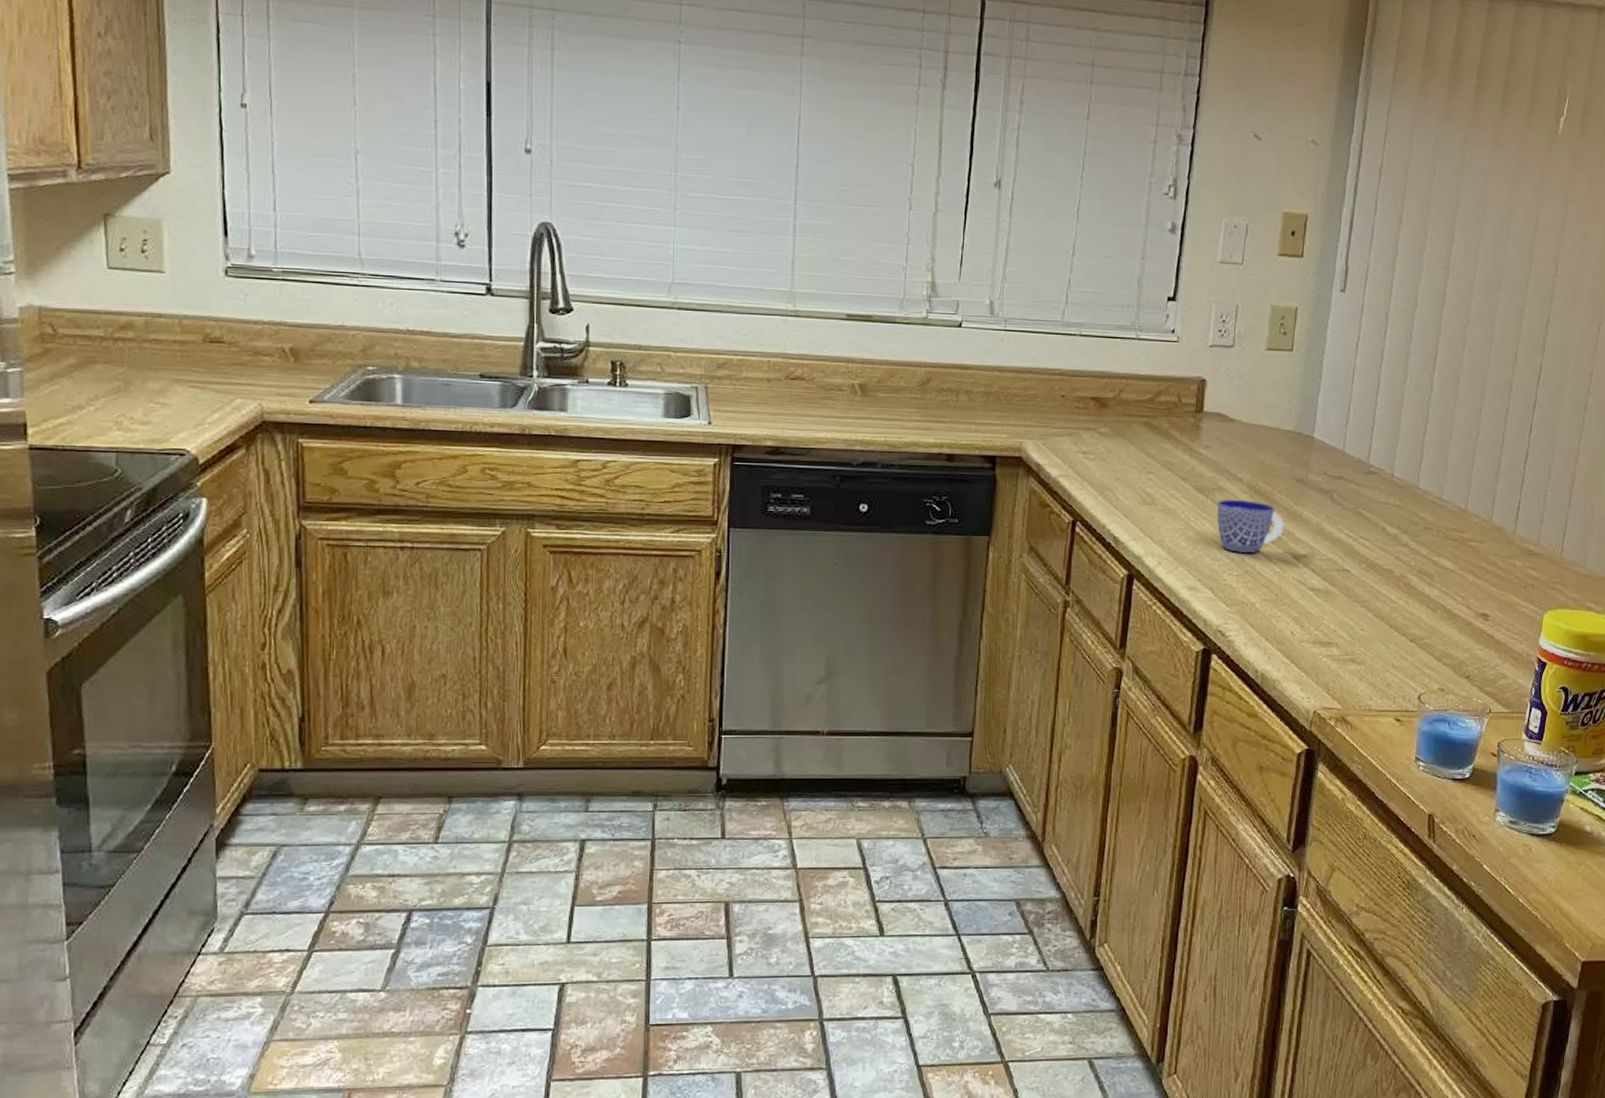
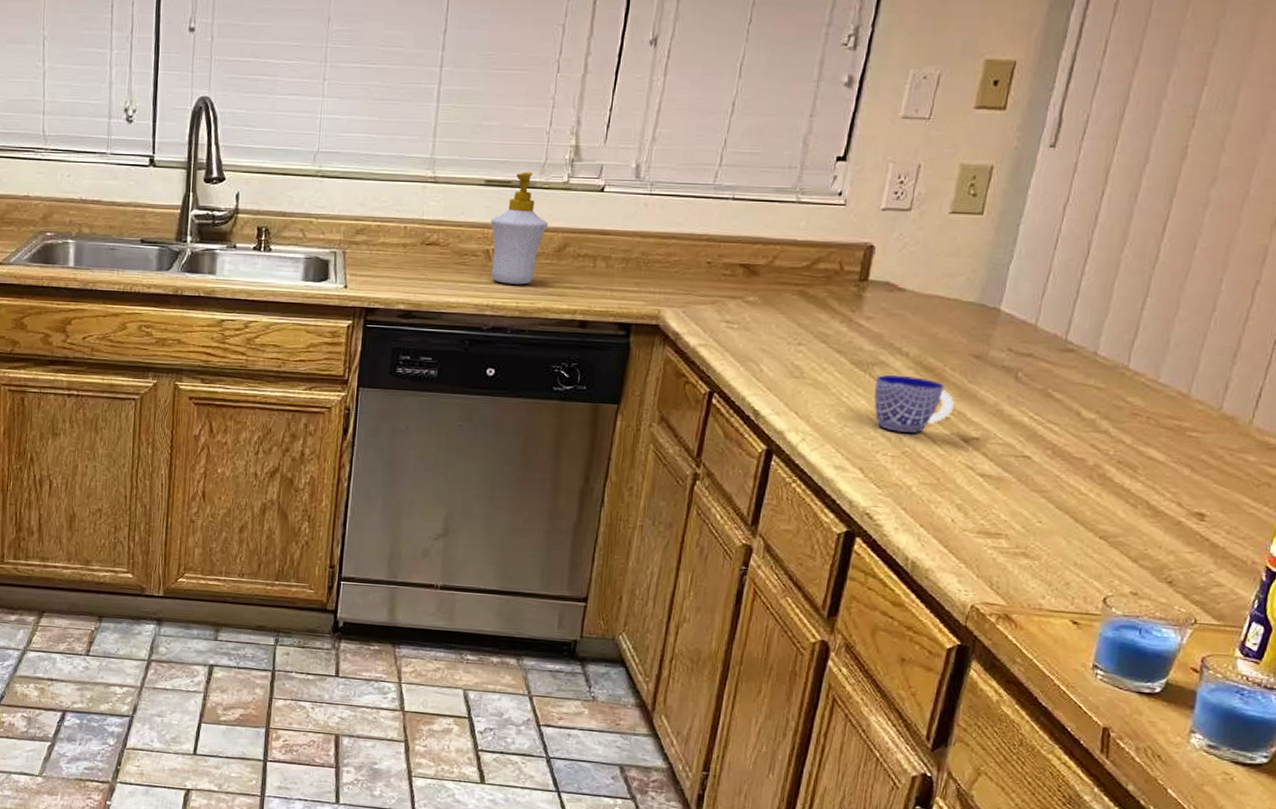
soap bottle: none [854,306,911,419] -> present [491,171,549,285]

